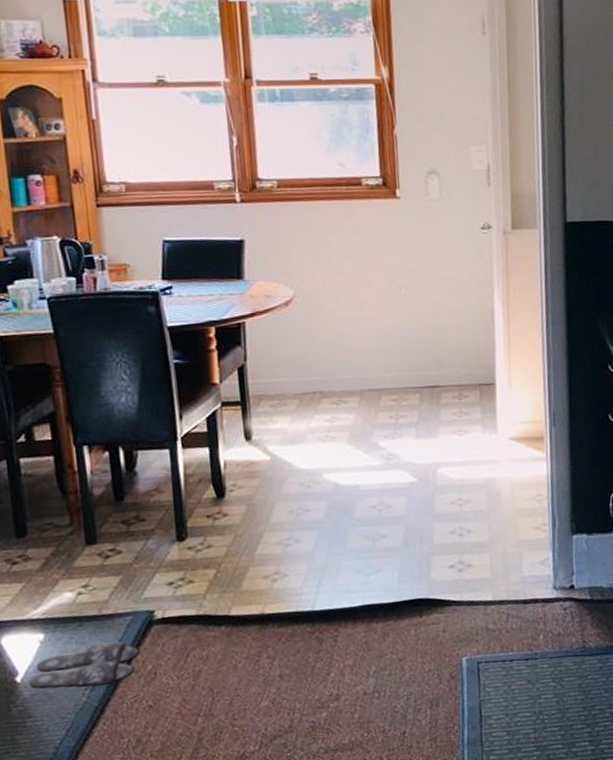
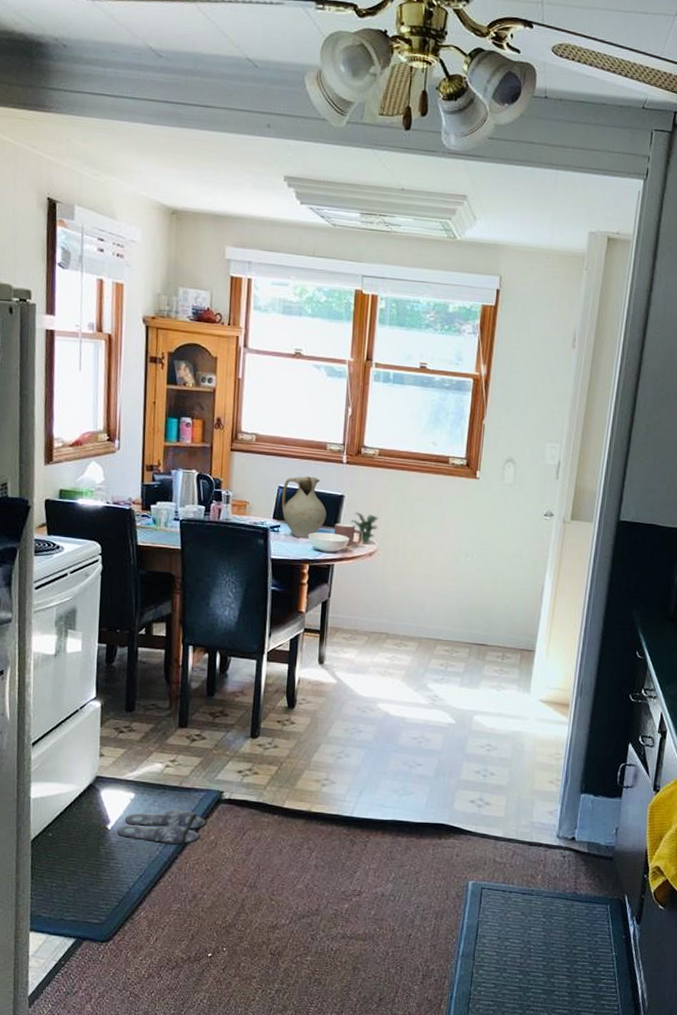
ceramic jug: none [168,223,227,298] -> present [281,476,326,539]
bowl: none [208,285,259,310] -> present [308,532,350,553]
mug: none [237,271,273,301] -> present [333,522,362,548]
succulent plant: none [257,257,292,292] -> present [351,512,379,543]

